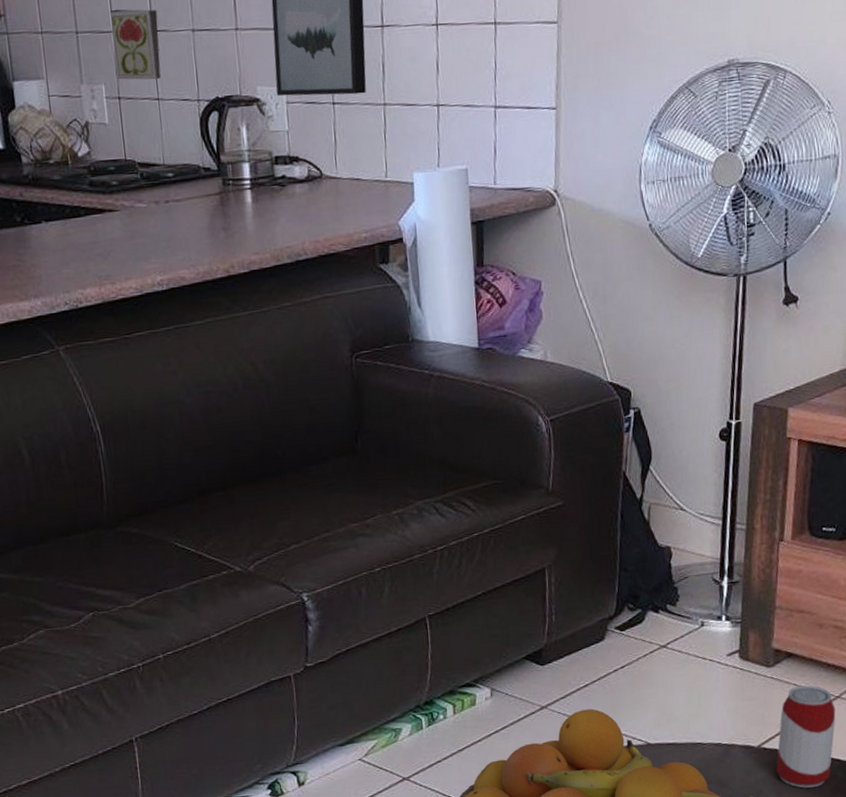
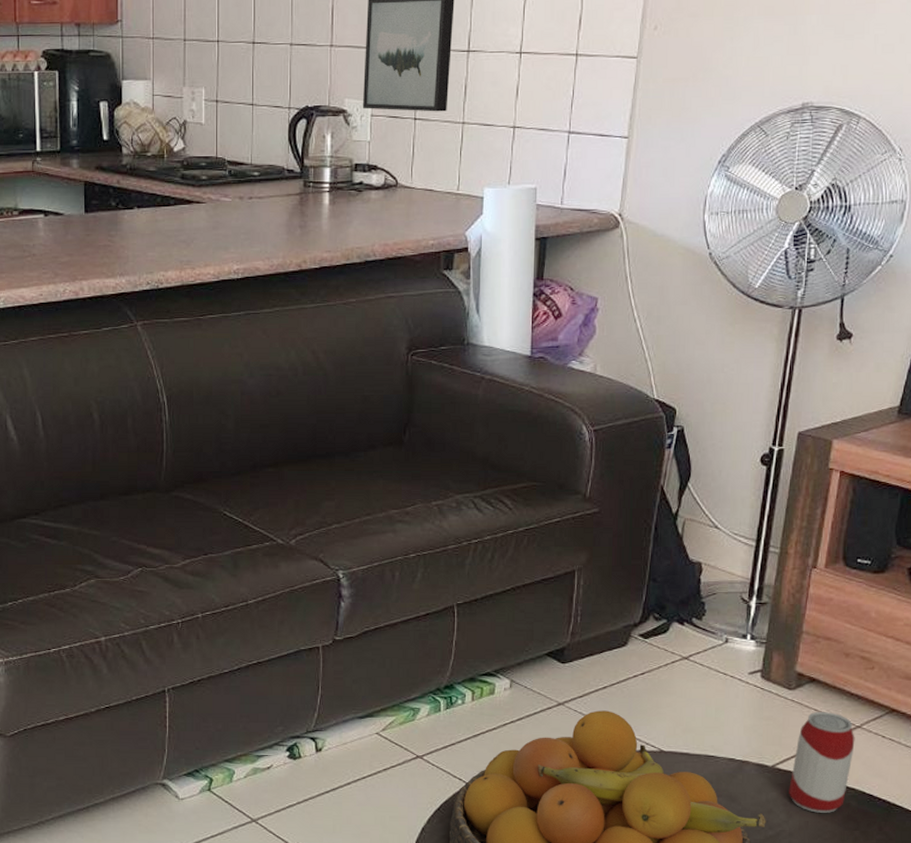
decorative tile: present [109,9,161,80] -> none [216,21,260,87]

